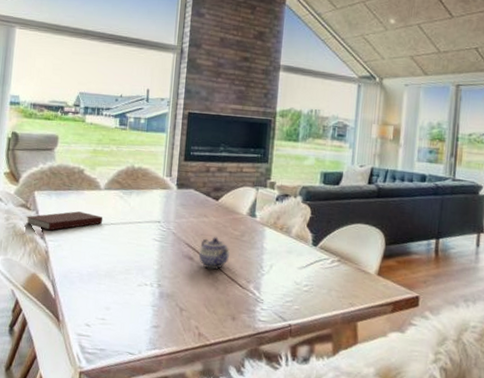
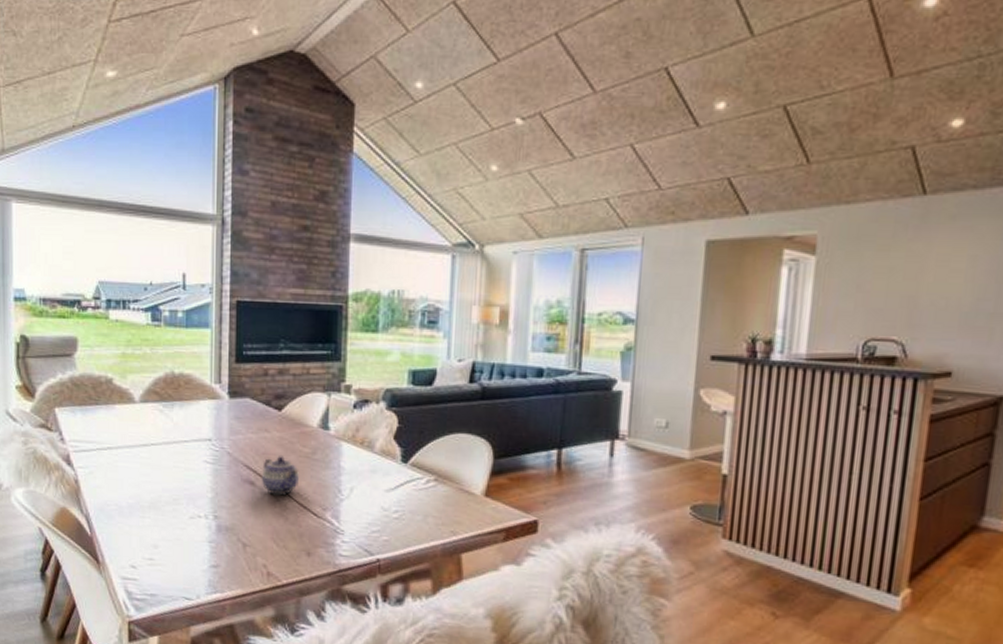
notebook: present [26,211,103,231] -> none [48,430,141,456]

